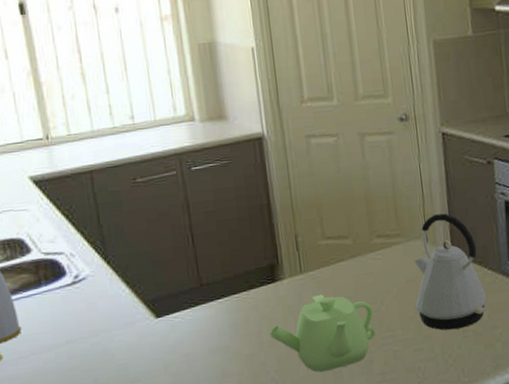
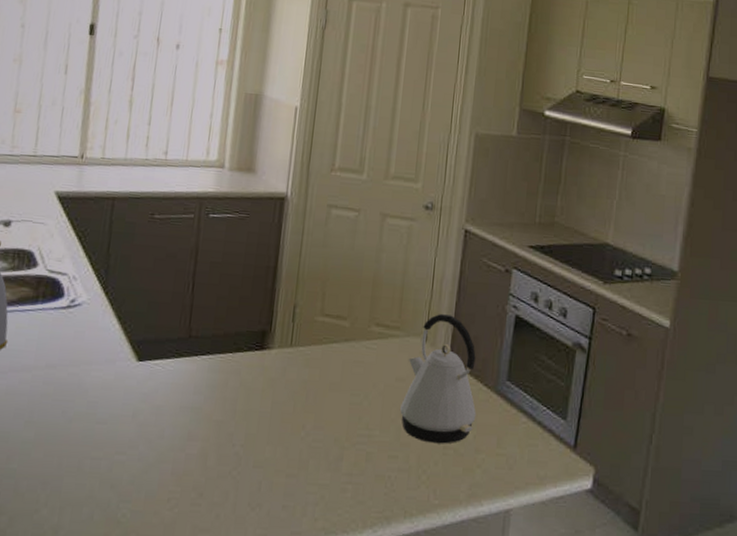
teapot: present [269,294,376,372] -> none [244,373,355,458]

